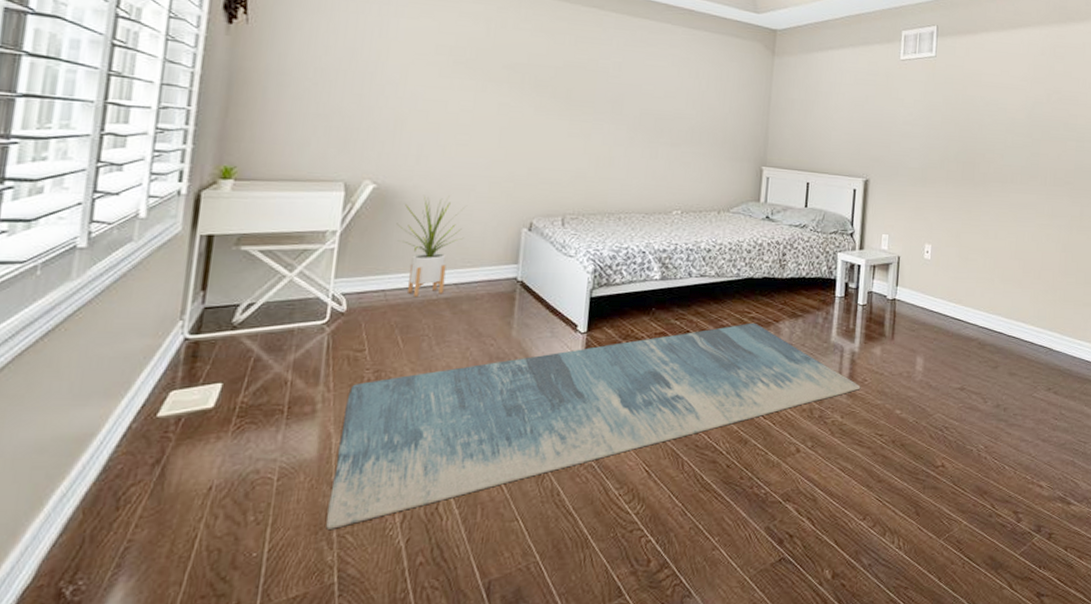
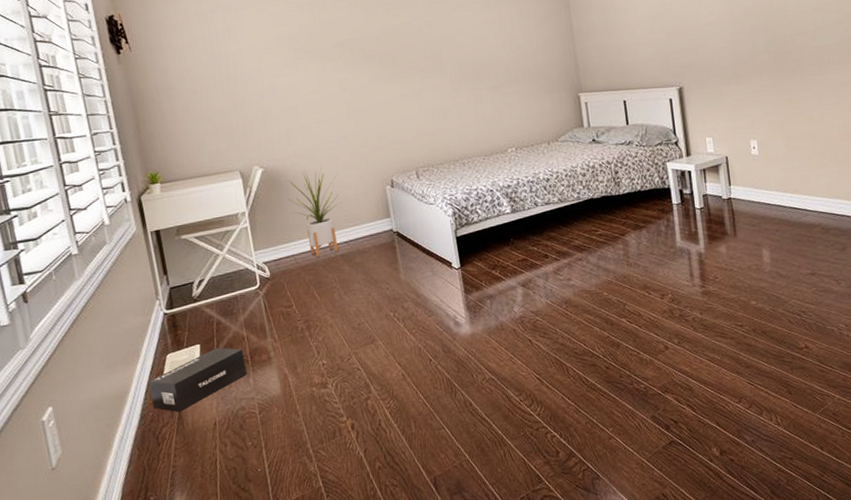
box: none [126,389,280,468] -> present [147,347,247,412]
rug: present [326,322,861,529] -> none [290,239,714,447]

